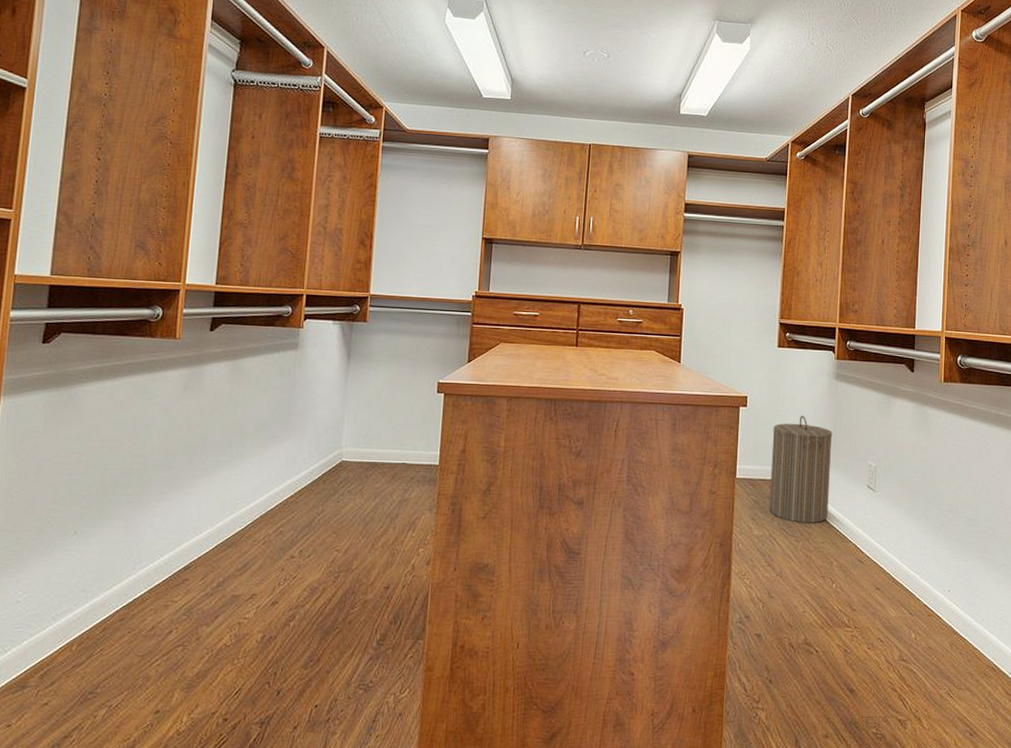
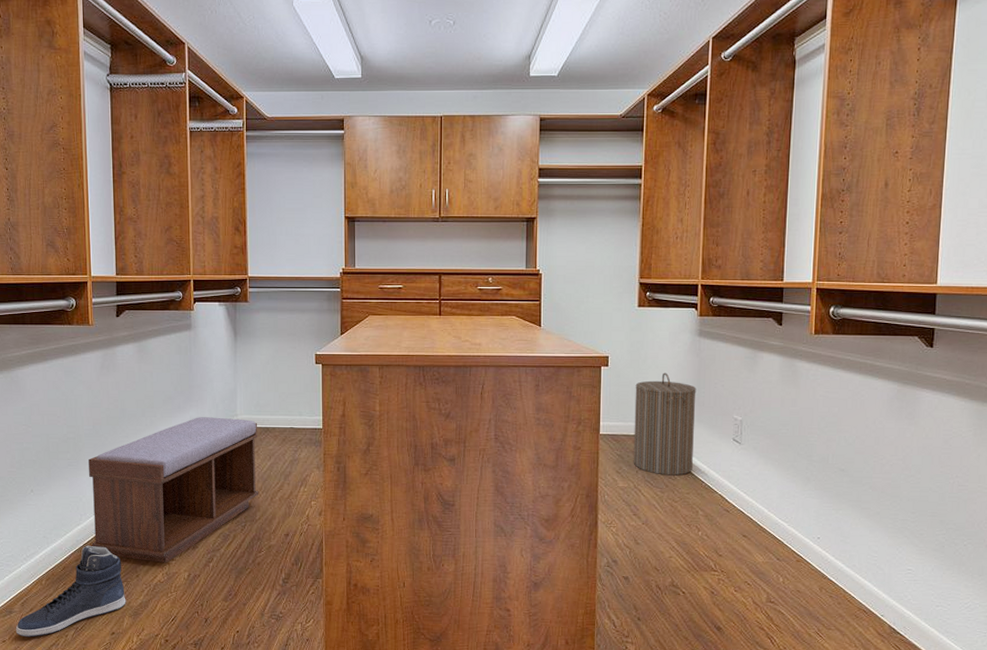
sneaker: none [26,600,180,720] -> present [15,545,126,638]
bench: none [144,448,365,622] -> present [88,417,259,563]

